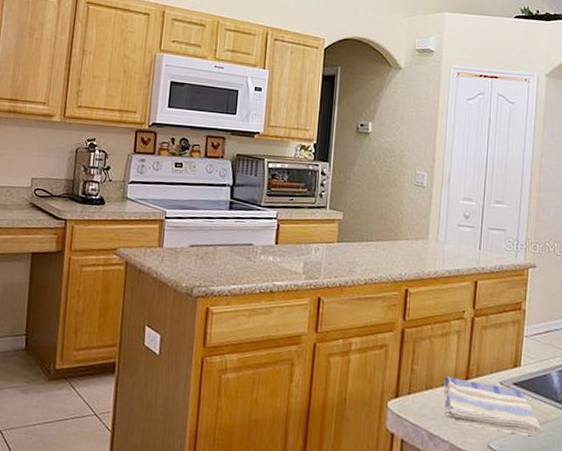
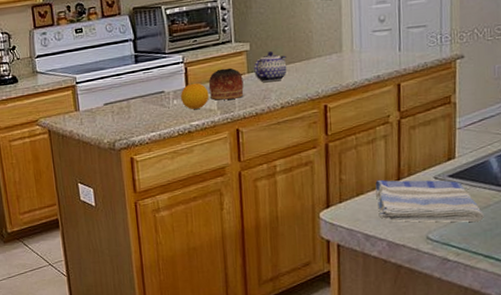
fruit: none [267,241,297,269] -> present [180,82,209,109]
bowl: none [297,232,332,266] -> present [208,67,244,100]
teapot: none [343,225,376,257] -> present [254,51,287,83]

